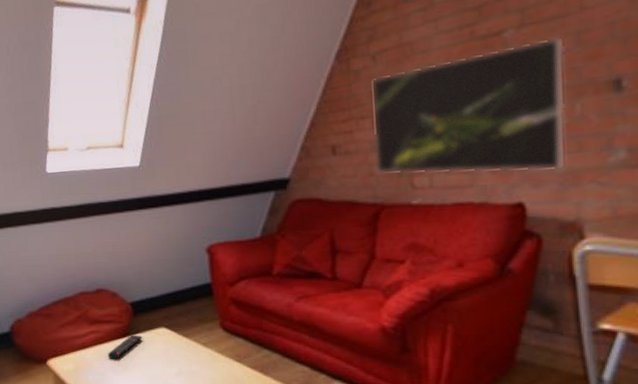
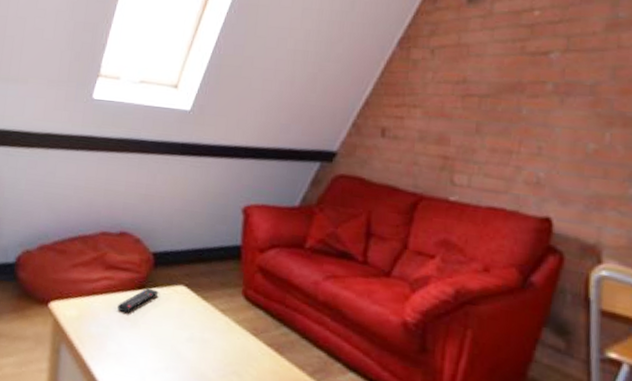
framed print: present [370,36,567,175] -> none [420,66,601,193]

